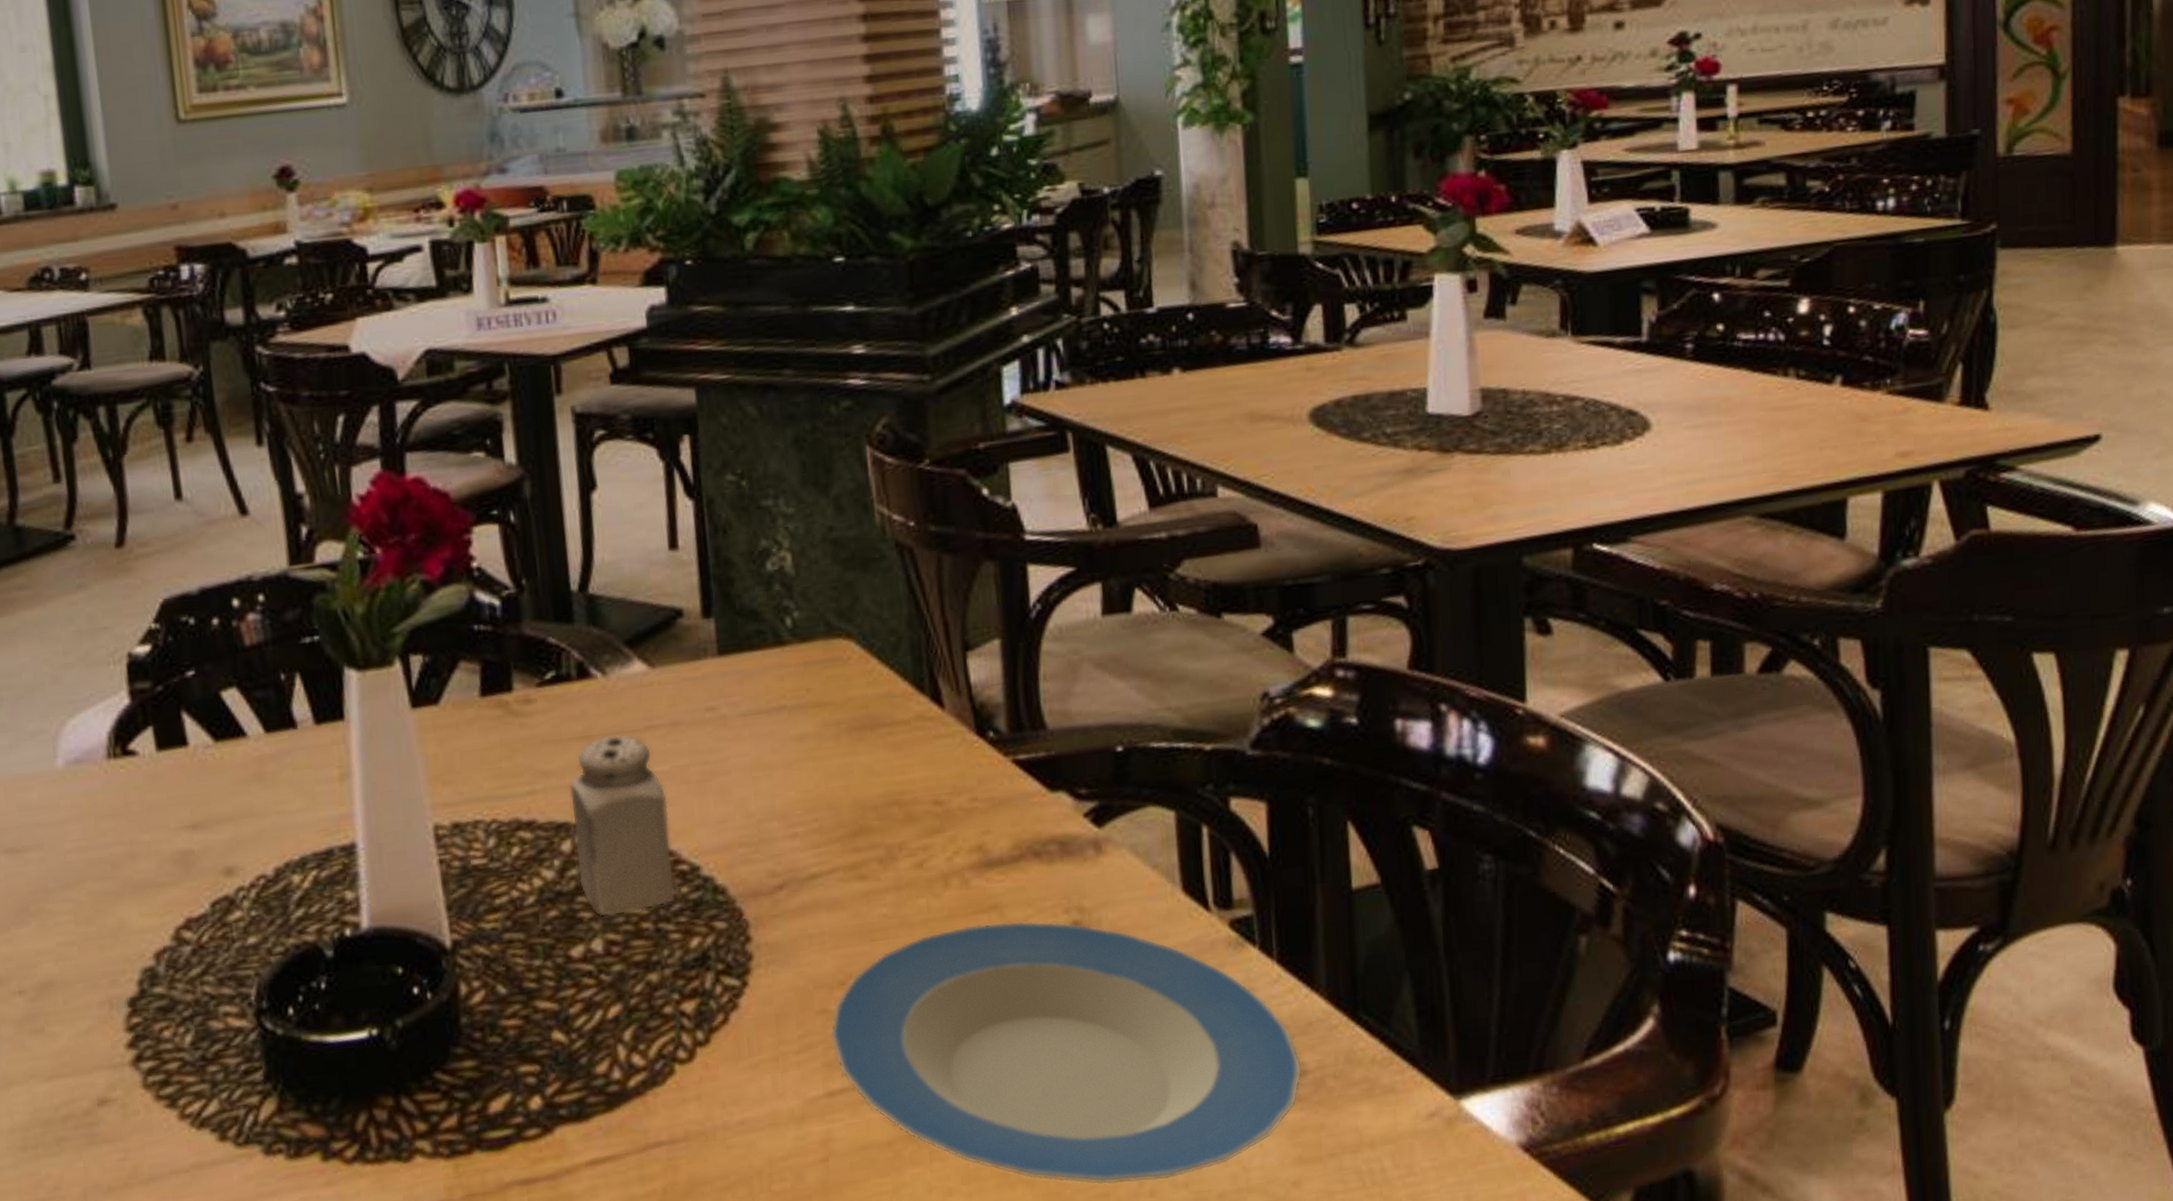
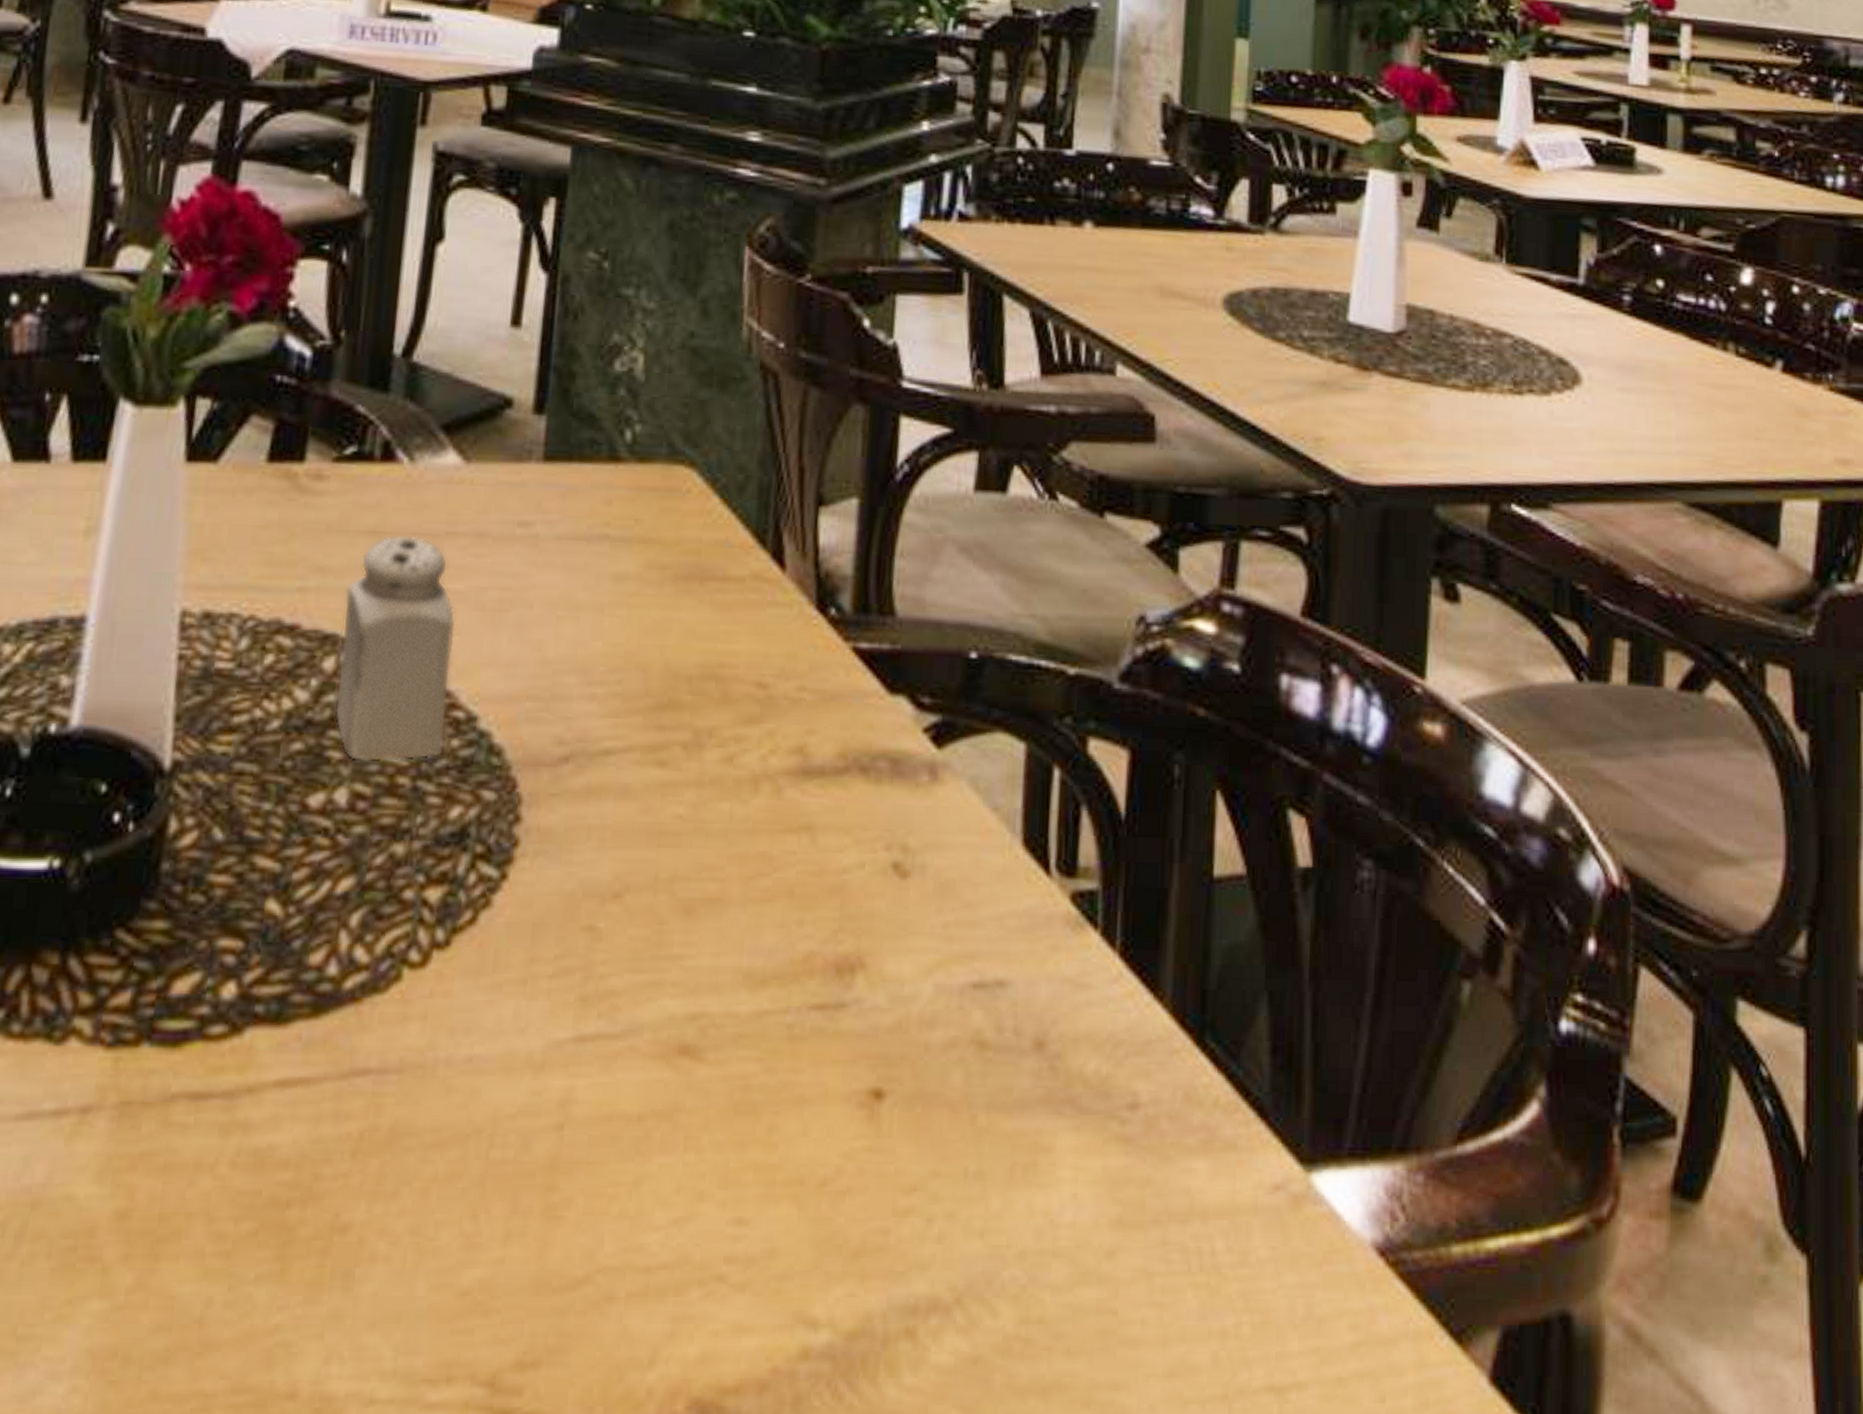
plate: present [830,920,1303,1186] -> none [591,845,1134,1223]

